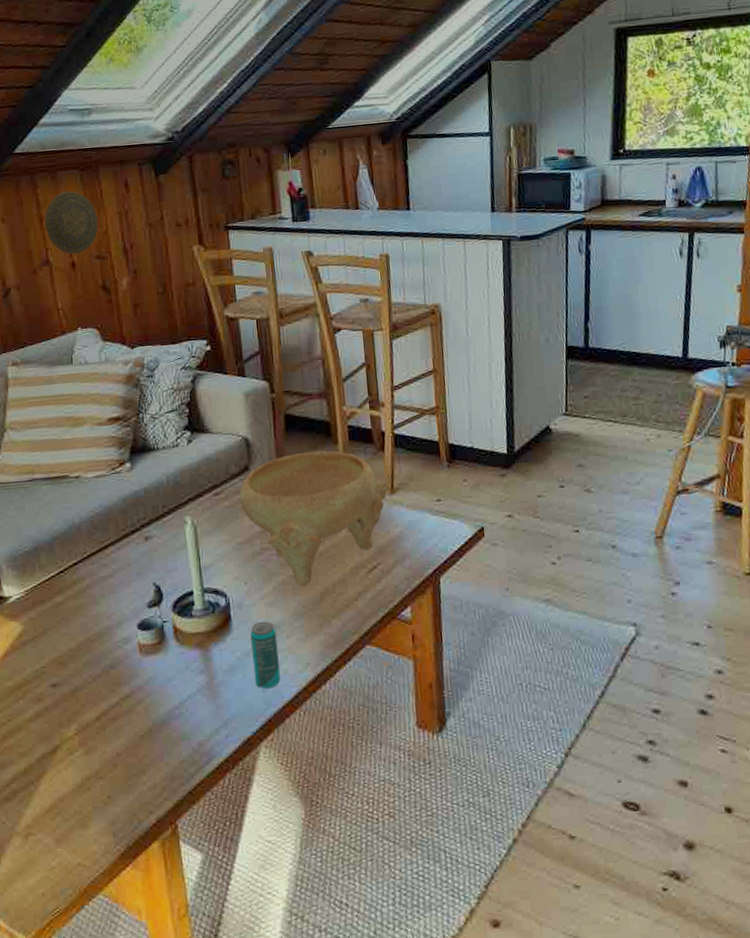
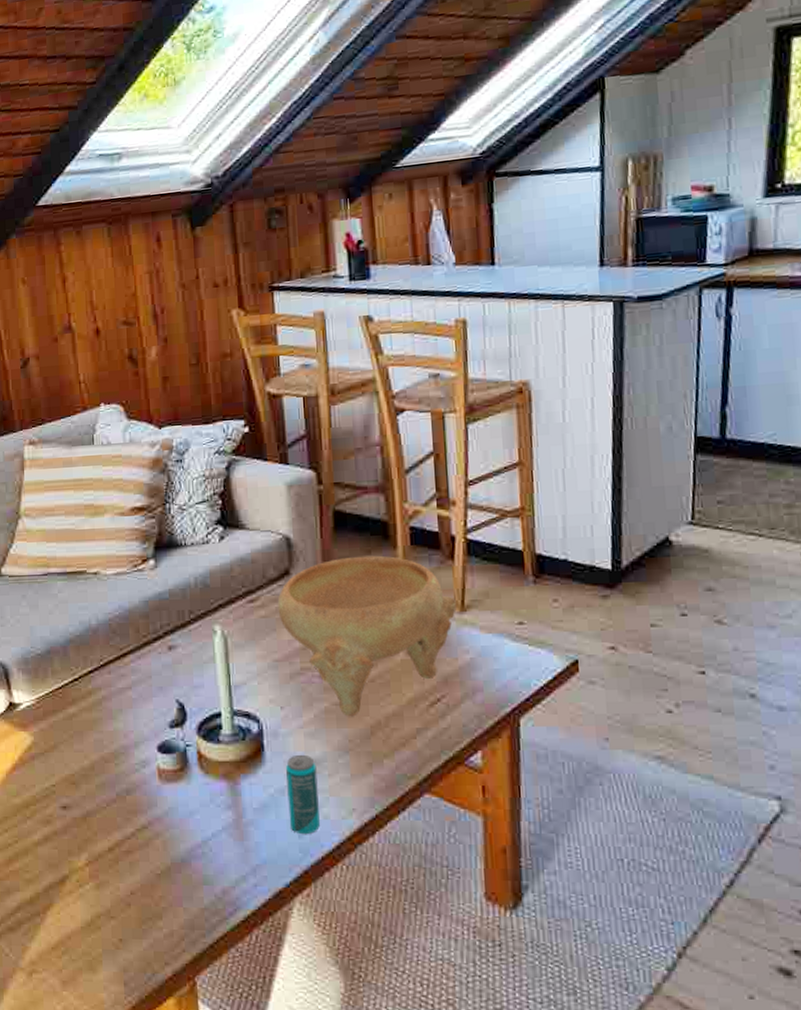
decorative plate: present [44,191,98,255] -> none [68,247,126,320]

